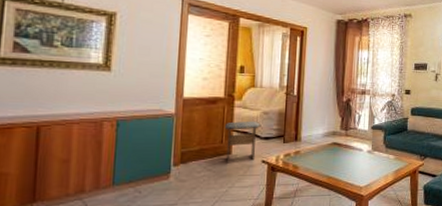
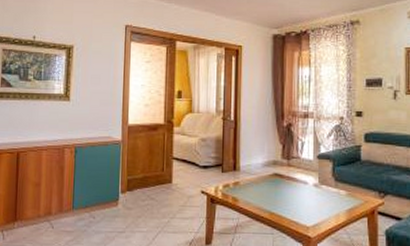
stool: present [224,121,260,164] -> none [164,148,199,193]

